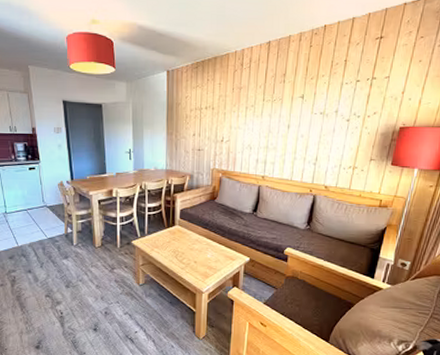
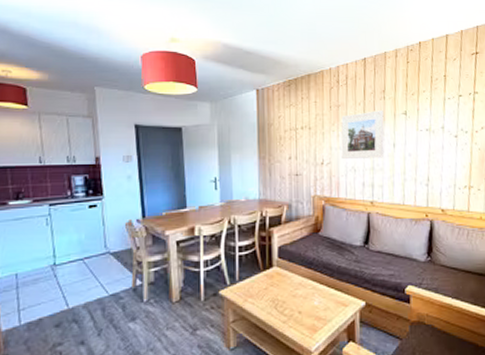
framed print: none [240,93,282,138] -> present [341,111,384,159]

